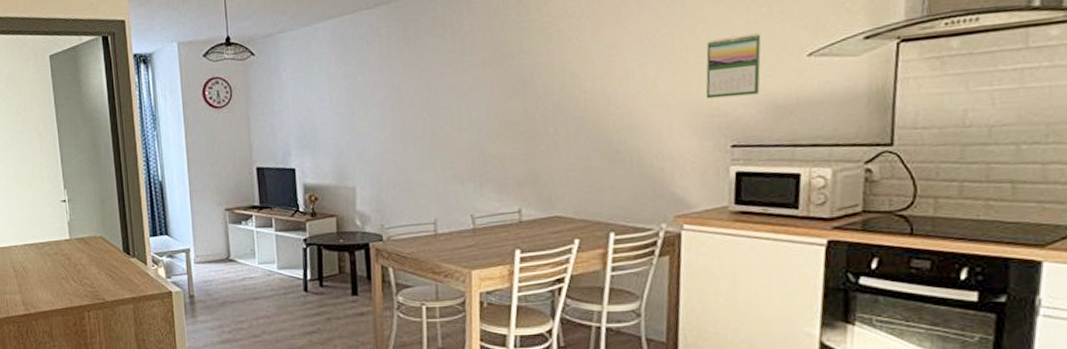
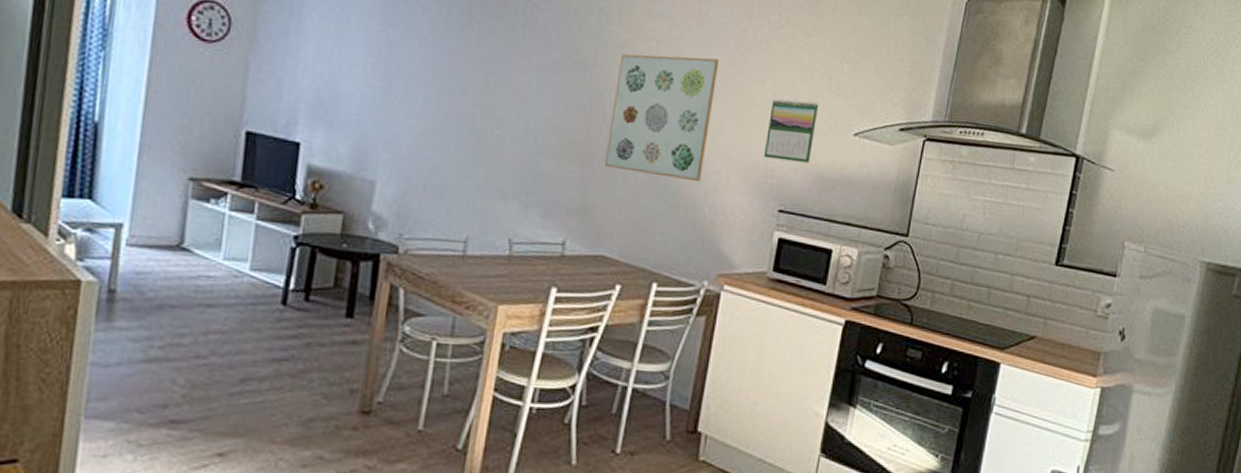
wall art: none [544,17,644,139] -> present [604,54,720,182]

